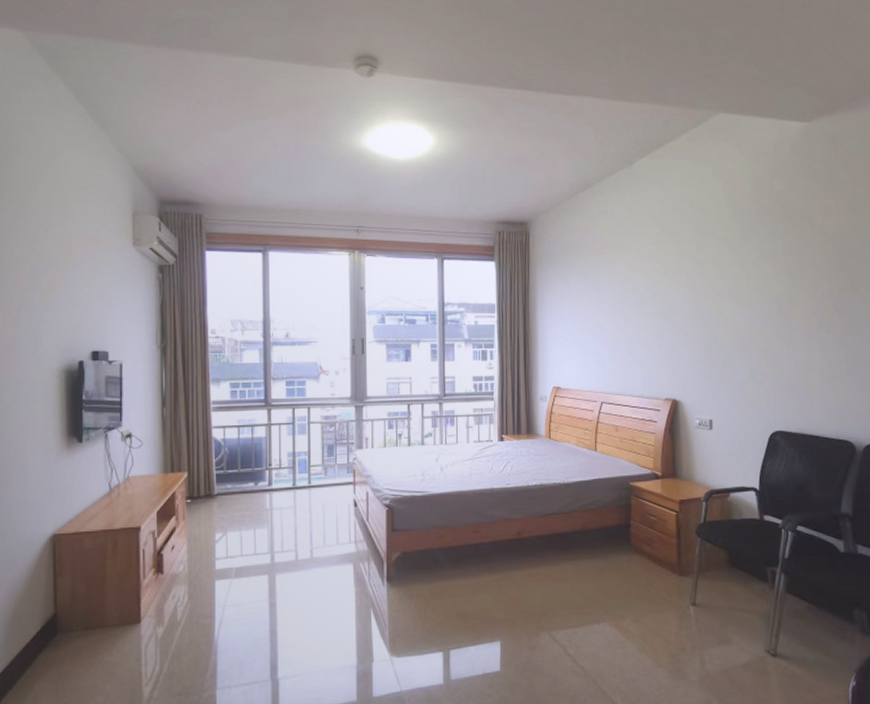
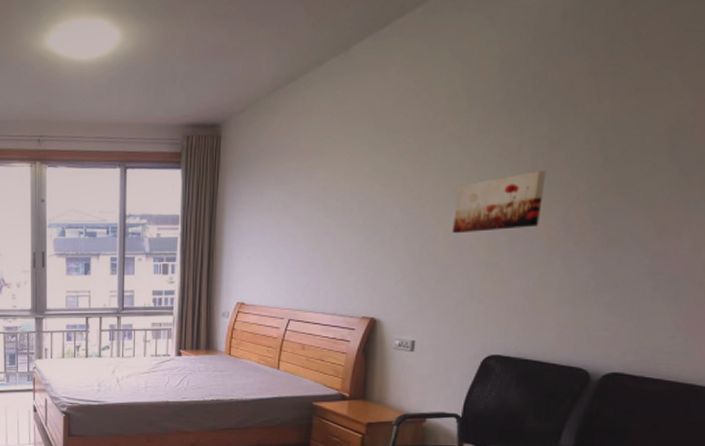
wall art: none [731,271,798,323] -> present [452,171,547,234]

